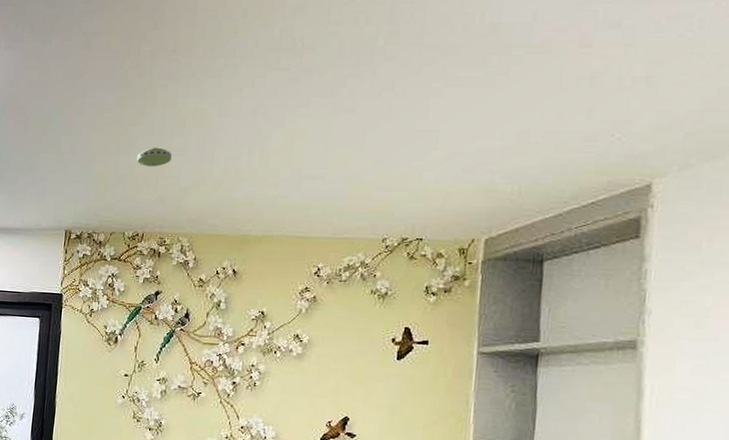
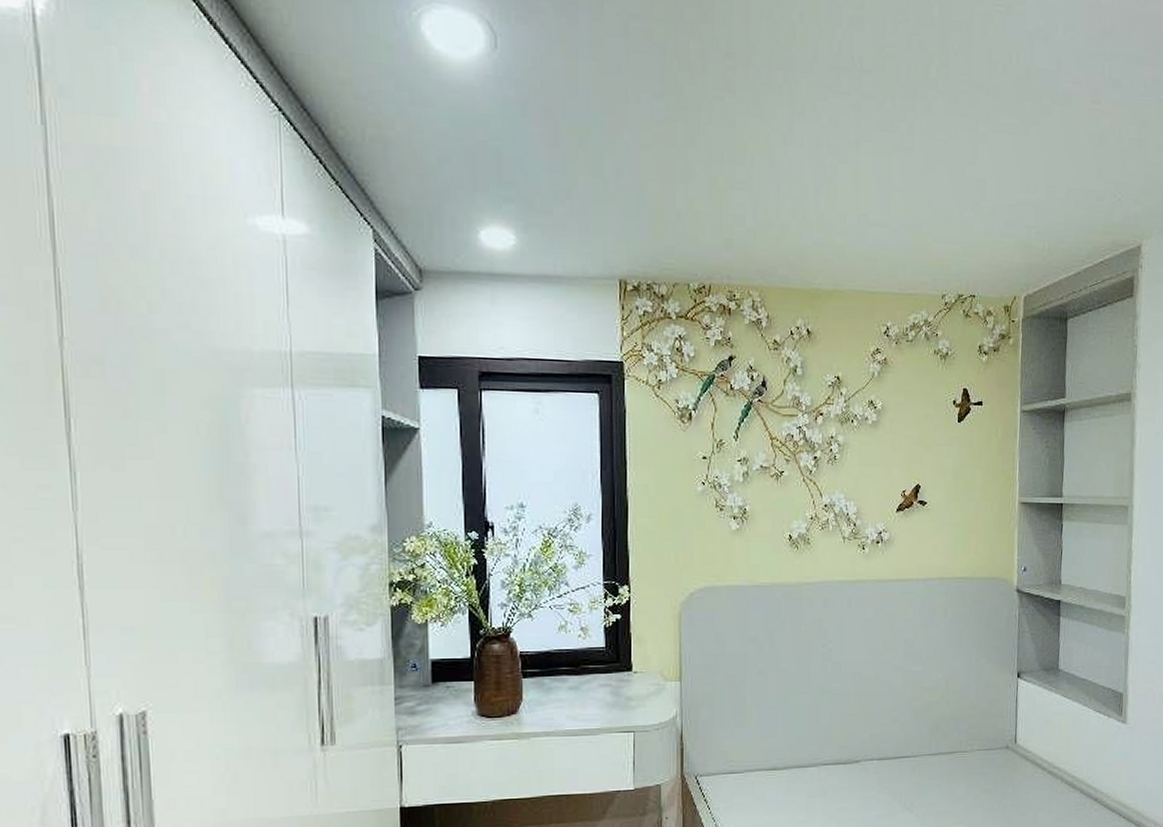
smoke detector: present [136,147,172,167] -> none [695,177,735,202]

